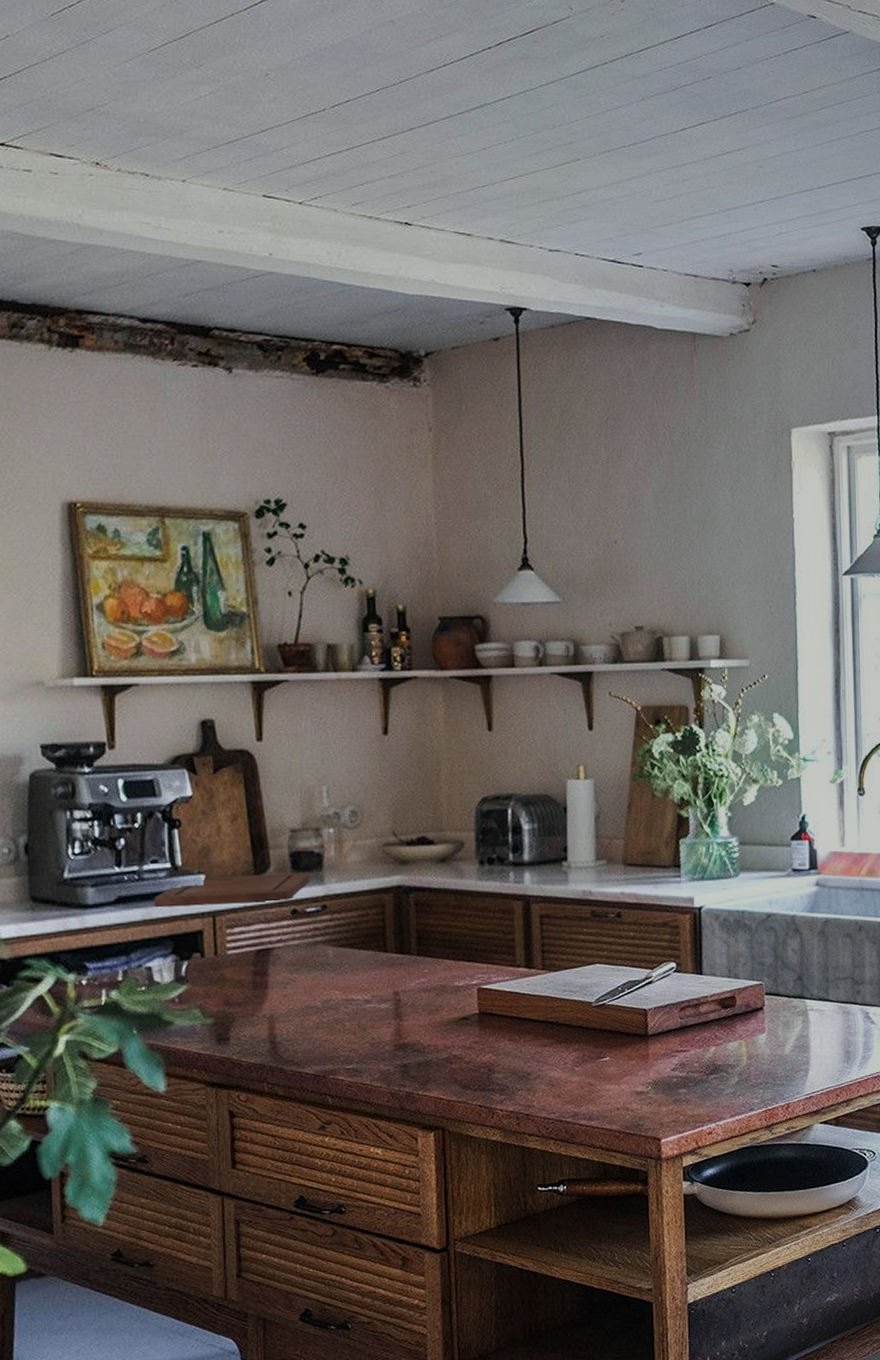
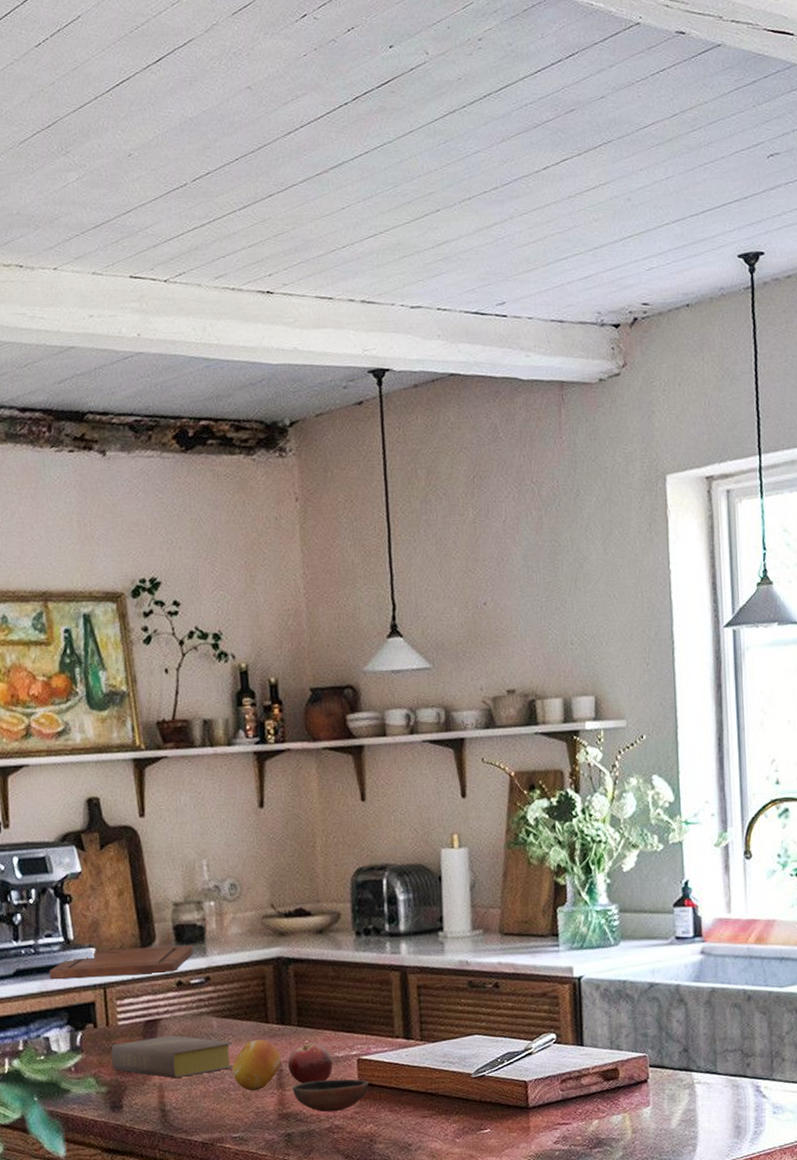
bible: none [218,965,349,1010] -> present [110,1035,234,1079]
fruit: none [348,969,399,1022] -> present [232,1040,281,1091]
fruit: none [405,972,453,1014] -> present [287,1042,333,1084]
bowl: none [409,1008,489,1042] -> present [291,1079,369,1112]

